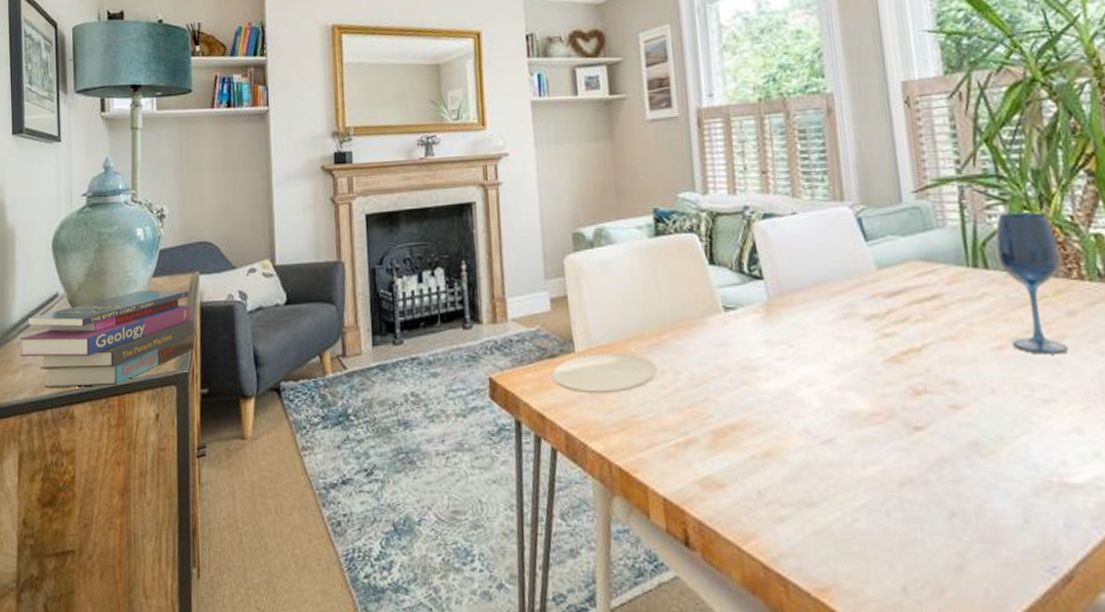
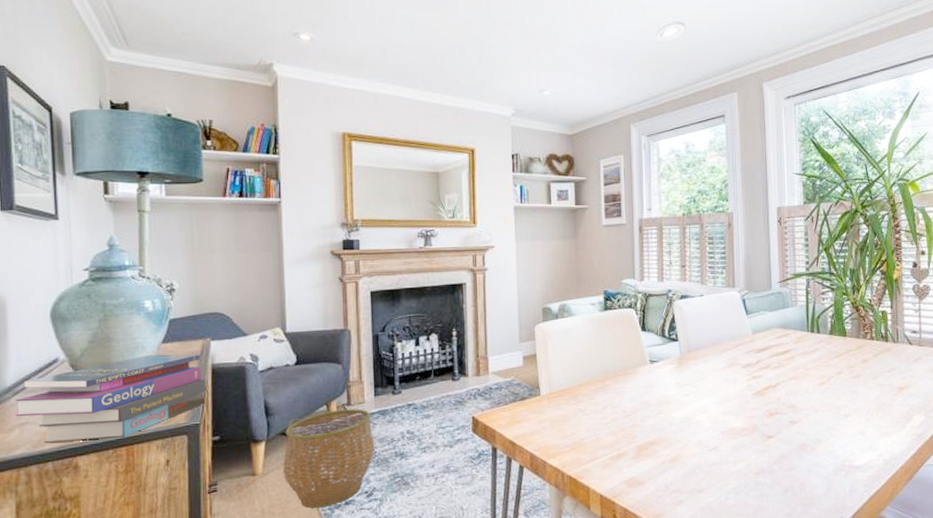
basket: none [273,361,375,486] -> present [283,409,375,508]
plate: present [552,353,657,394] -> none [522,395,601,425]
wineglass: present [994,212,1069,354] -> none [825,297,862,387]

